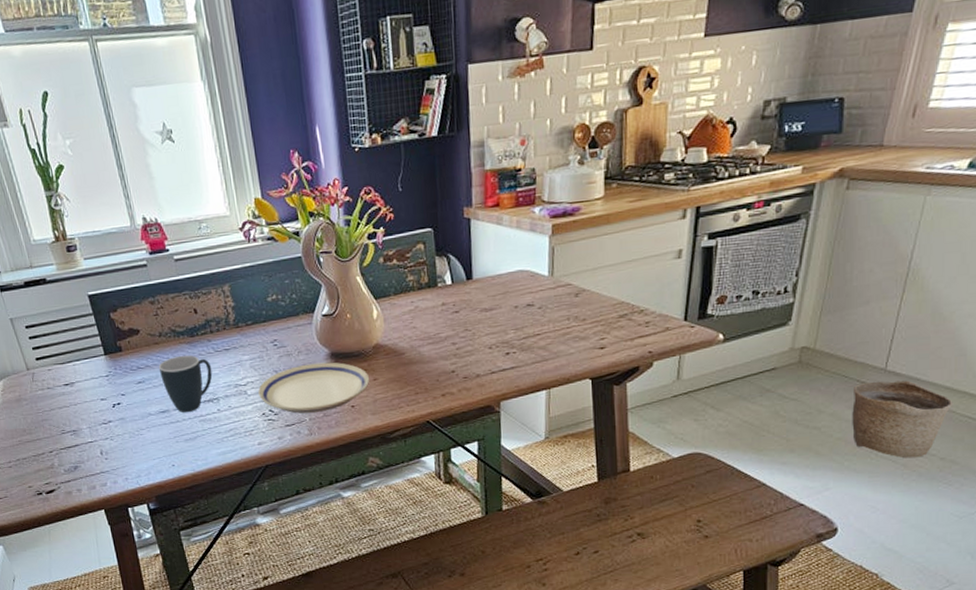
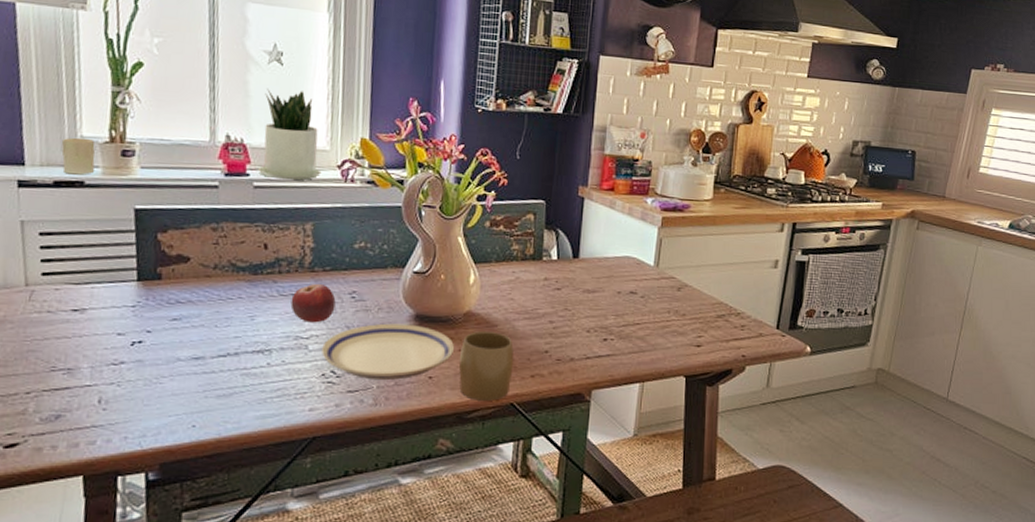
candle: none [20,241,51,275] -> present [61,137,95,175]
mug: present [158,355,213,412] -> none [203,294,271,362]
planter: none [165,163,227,250] -> present [257,88,322,181]
fruit: none [225,336,262,372] -> present [290,283,336,323]
mug: none [375,359,425,422] -> present [459,330,514,401]
basket: present [852,380,952,459] -> none [919,409,1001,489]

